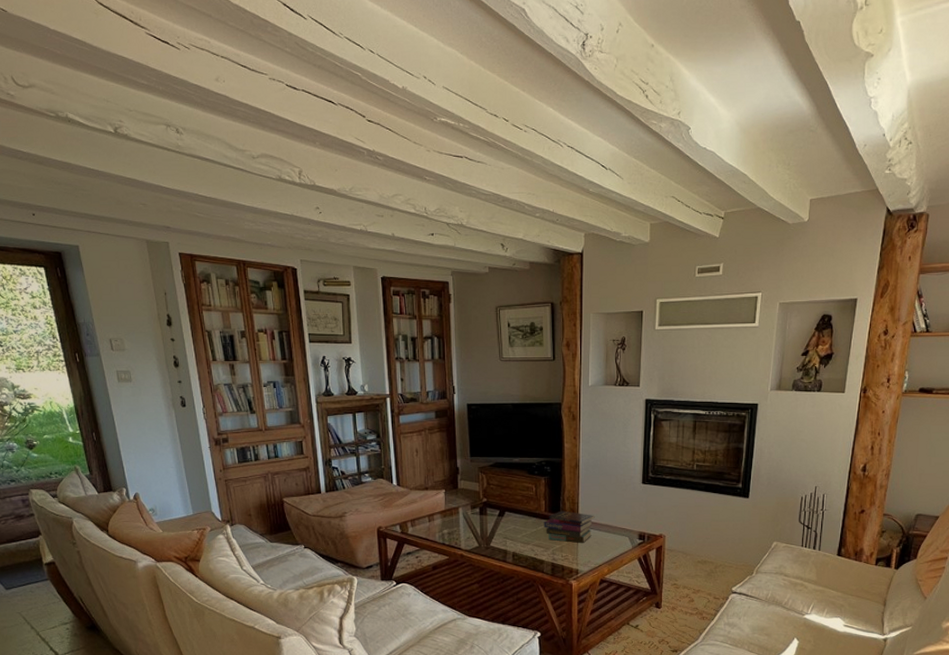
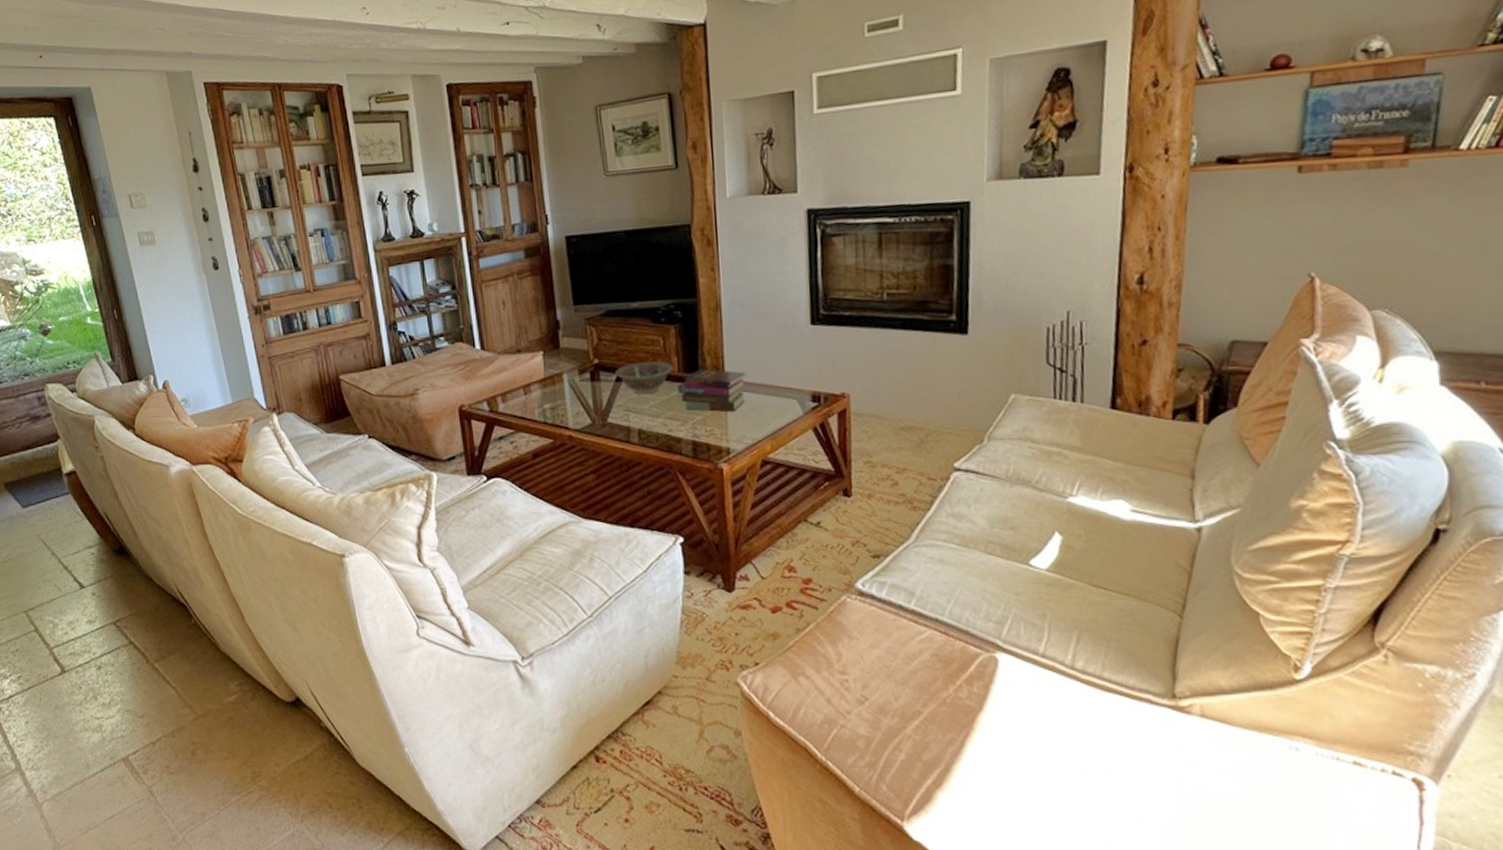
decorative bowl: none [498,503,541,527] -> present [614,361,673,395]

